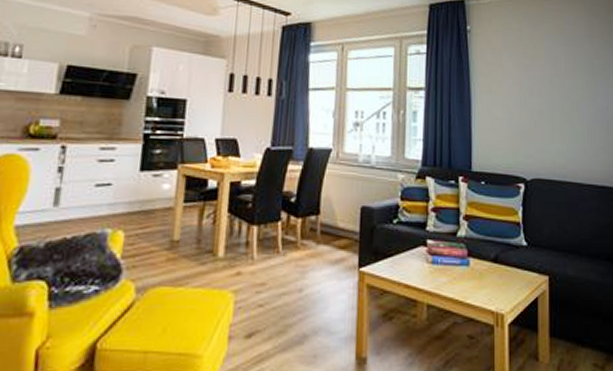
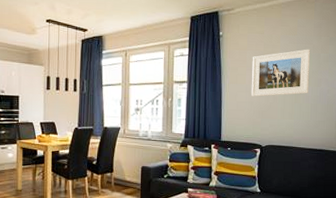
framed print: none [510,52,582,112] -> present [252,49,311,97]

